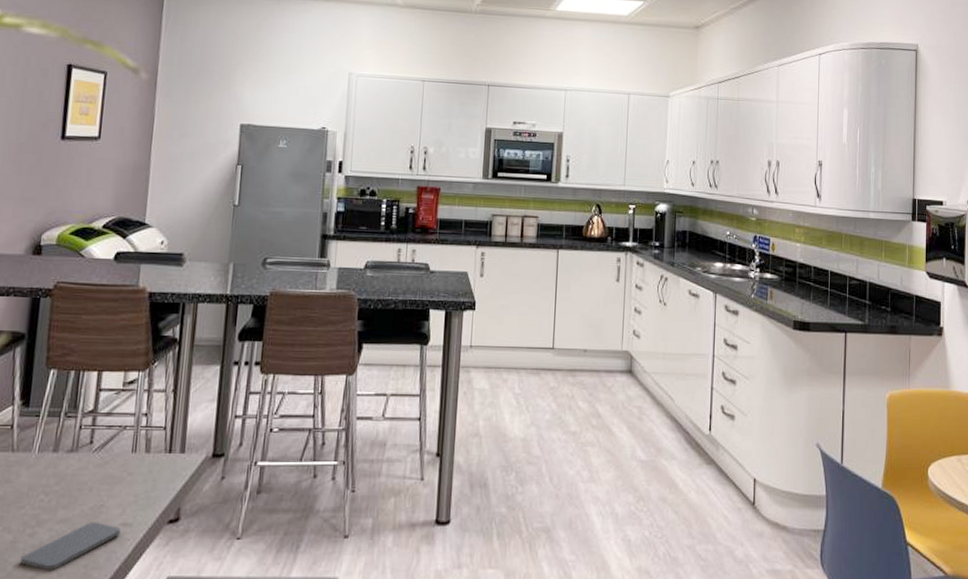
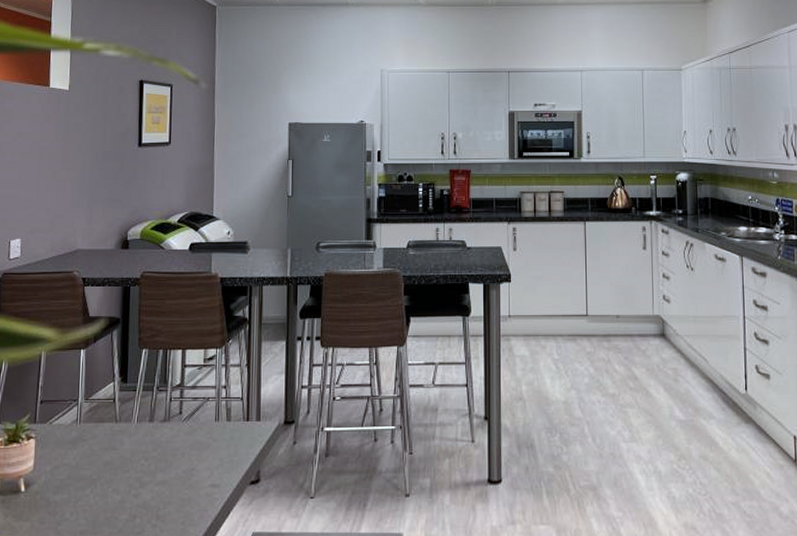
smartphone: present [20,522,121,572] -> none [129,483,210,528]

